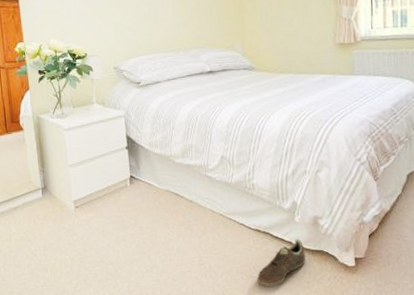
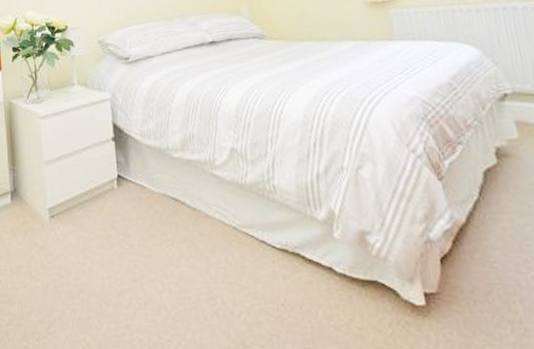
sneaker: present [256,239,306,288] -> none [287,263,354,337]

